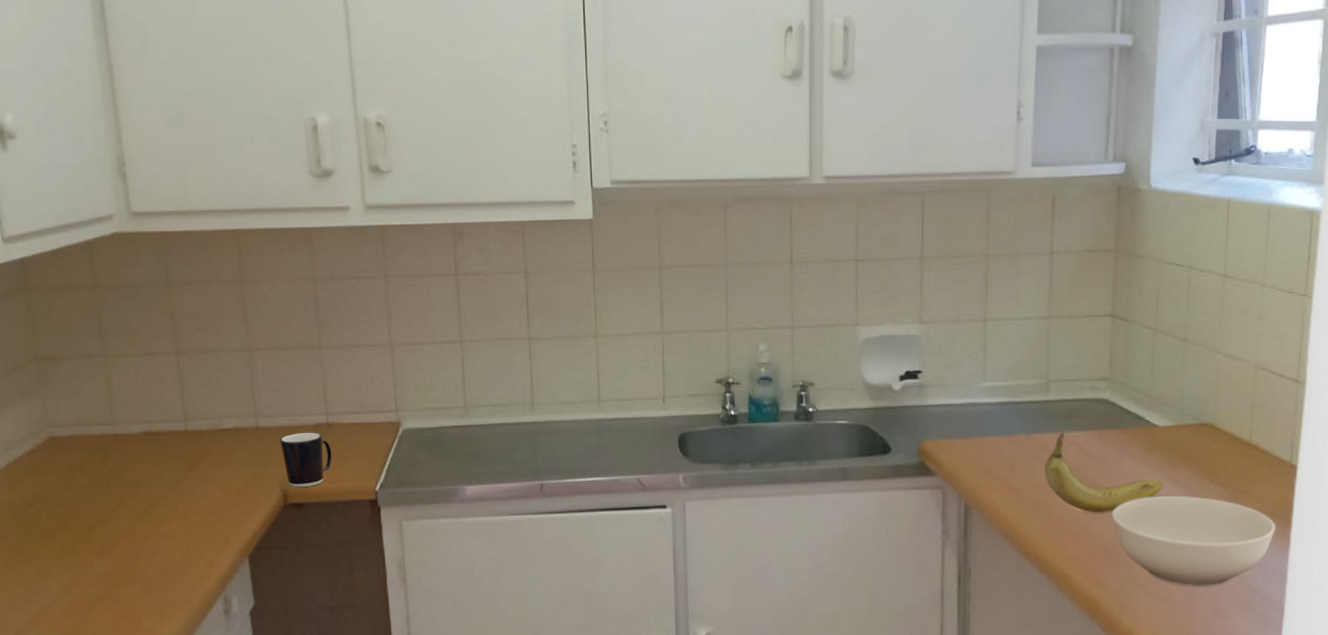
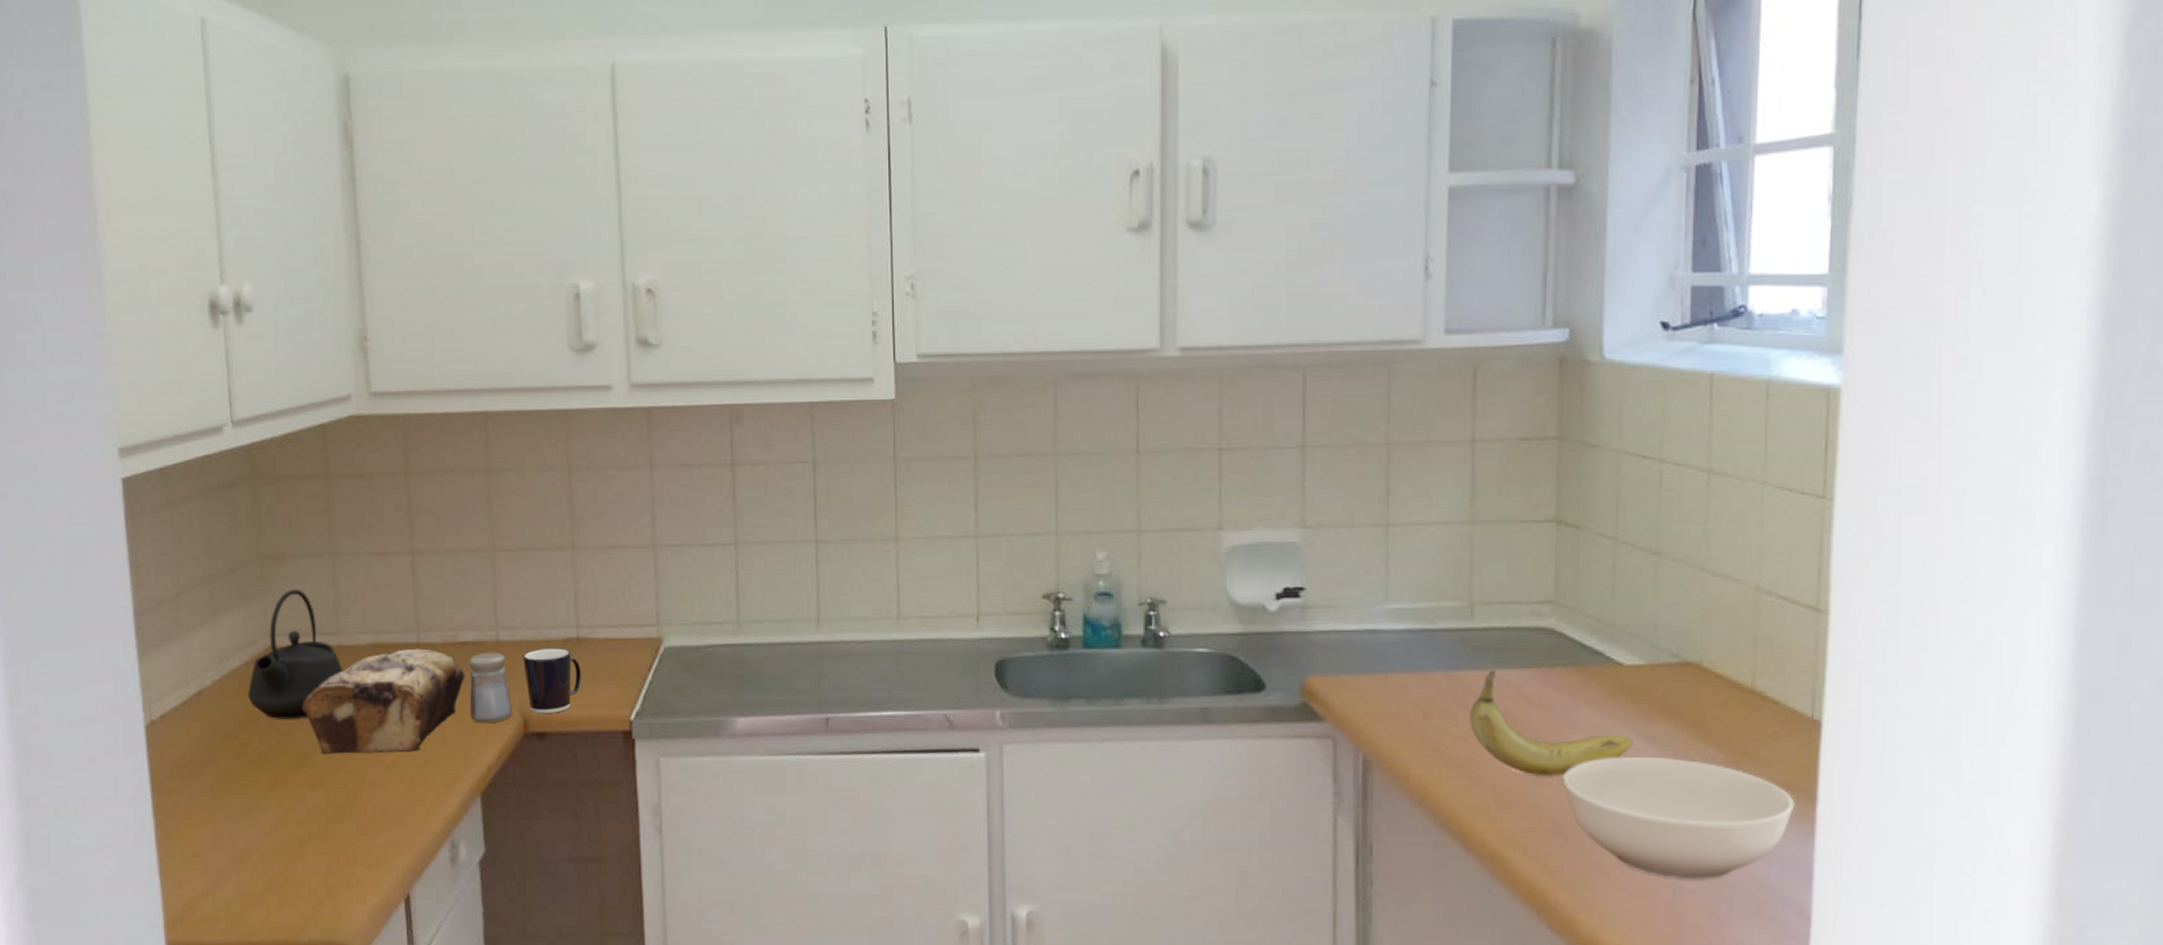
kettle: none [33,386,120,499] -> present [248,588,343,719]
bread loaf: none [84,435,230,527] -> present [302,648,465,754]
salt shaker: none [232,437,274,497] -> present [469,652,513,724]

